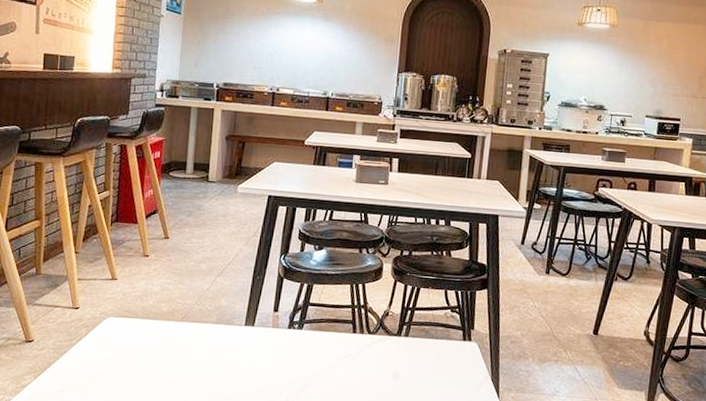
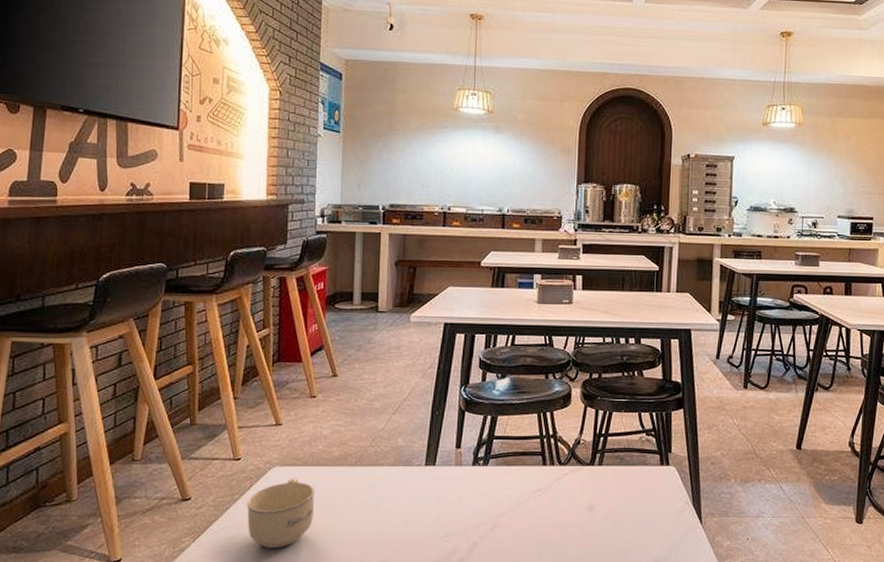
cup: none [82,328,145,391] -> present [246,478,316,548]

